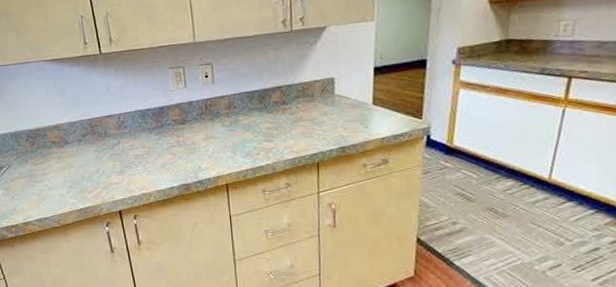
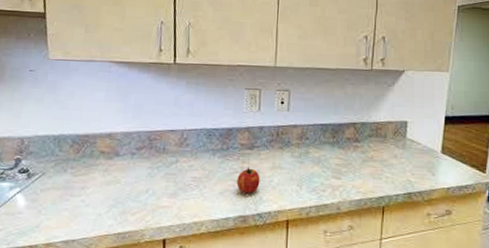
fruit: none [175,141,197,164] -> present [236,168,260,194]

